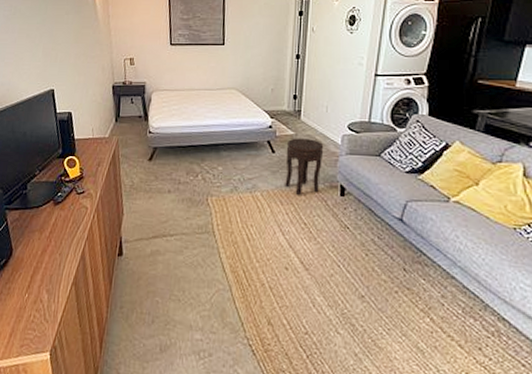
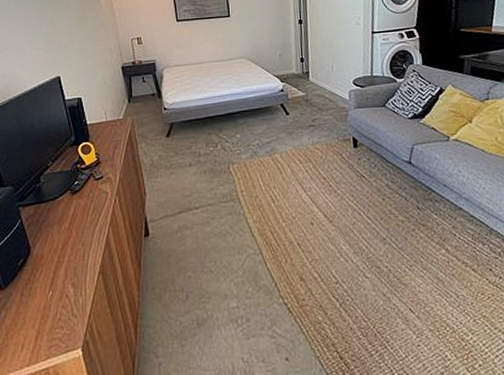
side table: present [285,138,324,195] -> none [299,97,334,152]

